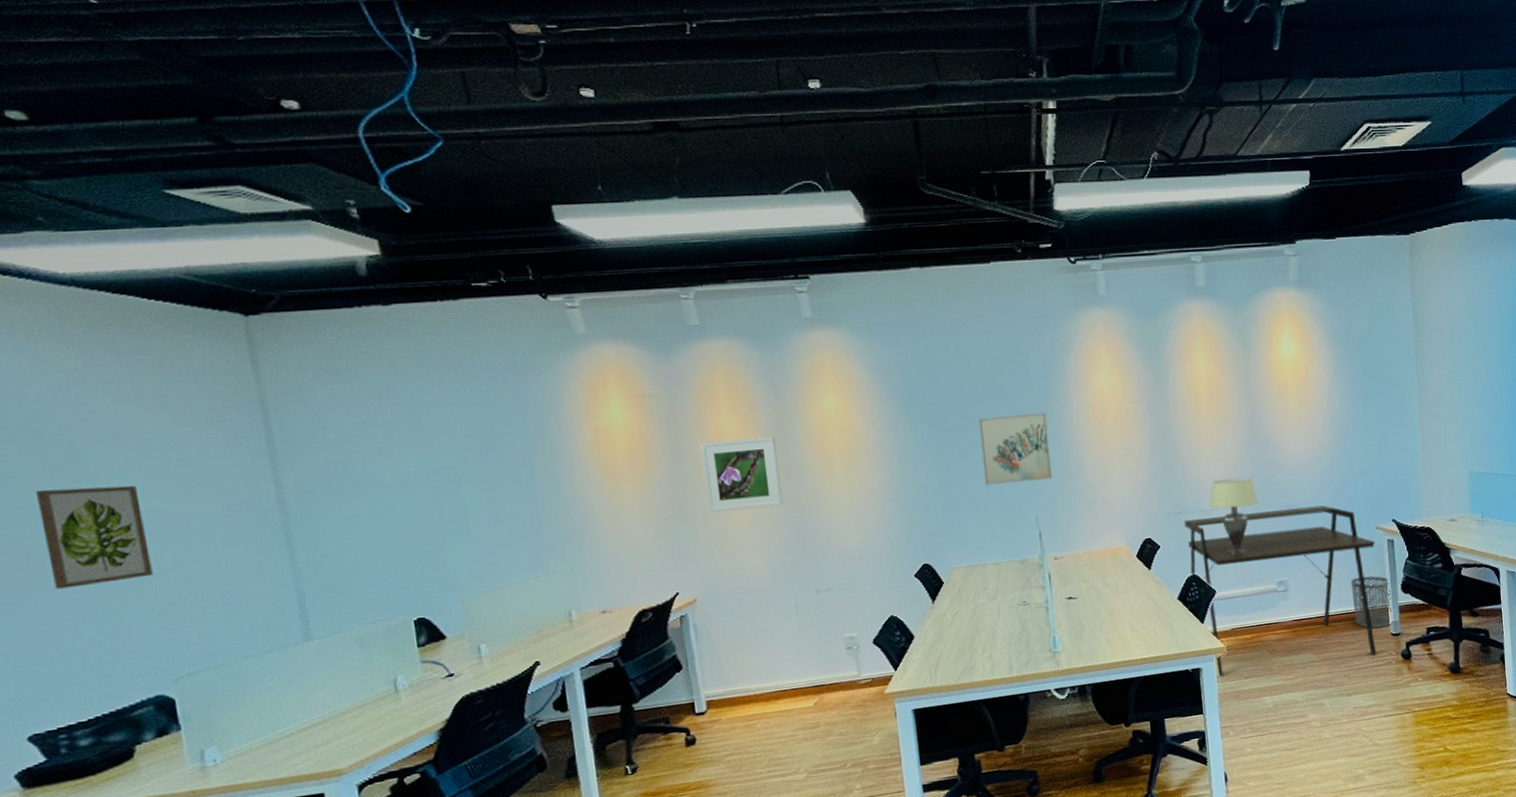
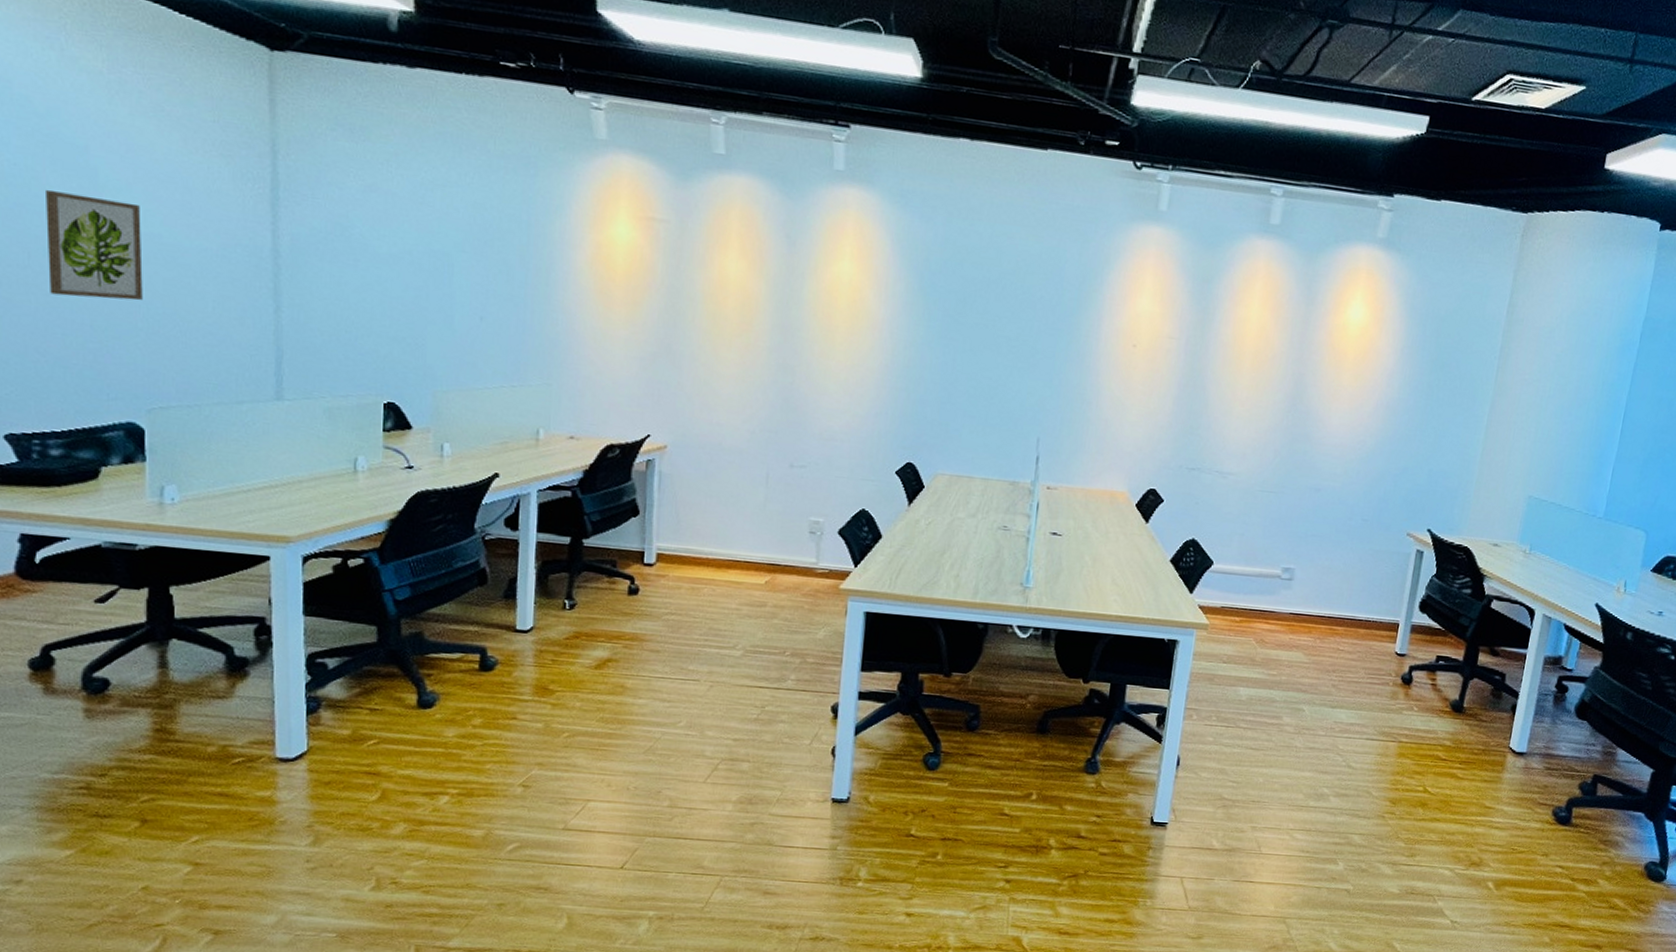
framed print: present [699,437,784,513] -> none [697,282,779,368]
wall art: present [979,413,1052,486] -> none [991,319,1072,402]
desk: present [1184,505,1377,677] -> none [1189,479,1403,672]
lampshade: present [1209,477,1258,555] -> none [1227,442,1283,529]
waste bin: present [1350,576,1392,629] -> none [1358,583,1408,644]

